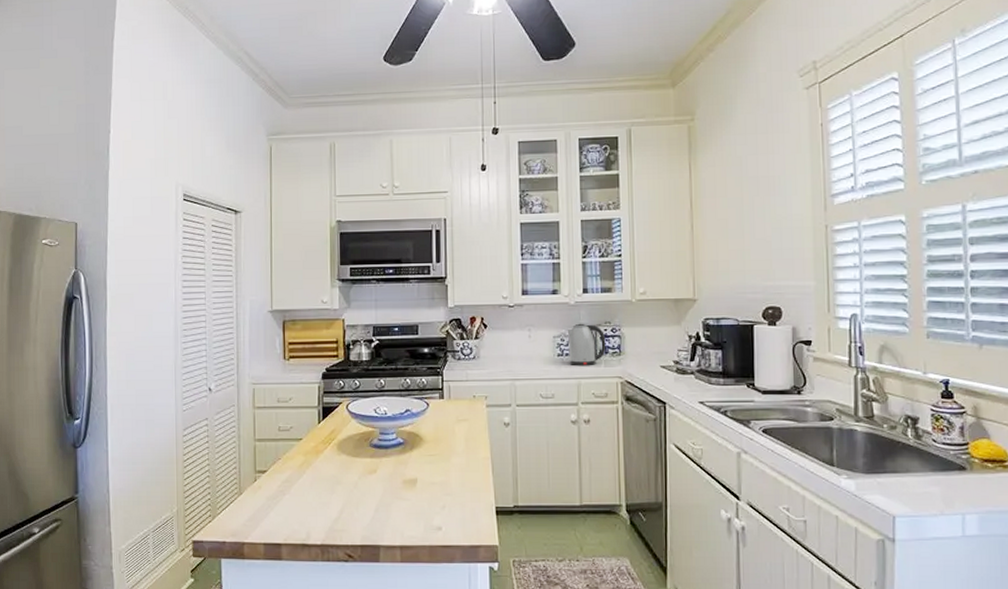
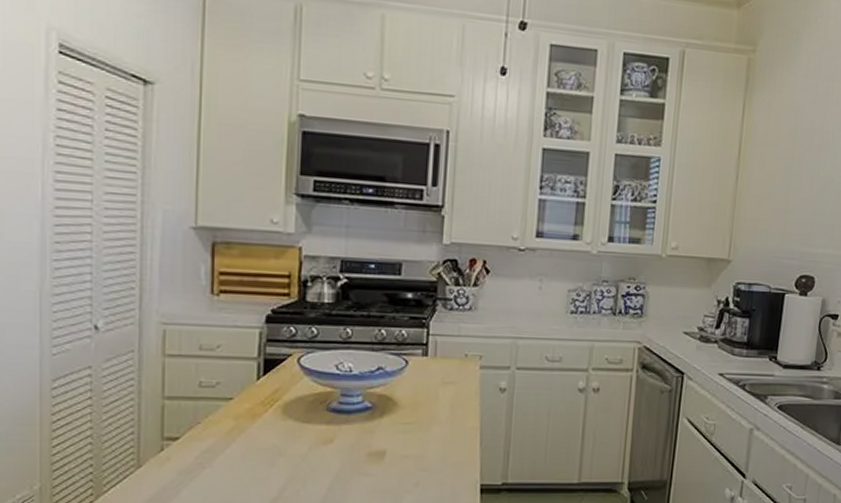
kettle: present [567,323,606,366] -> none [583,277,628,327]

